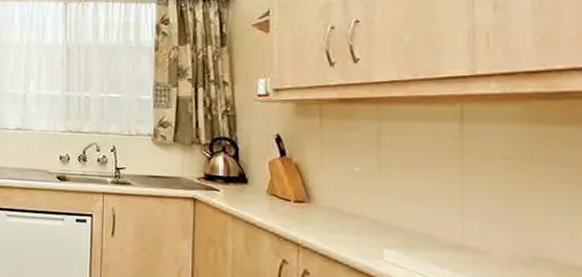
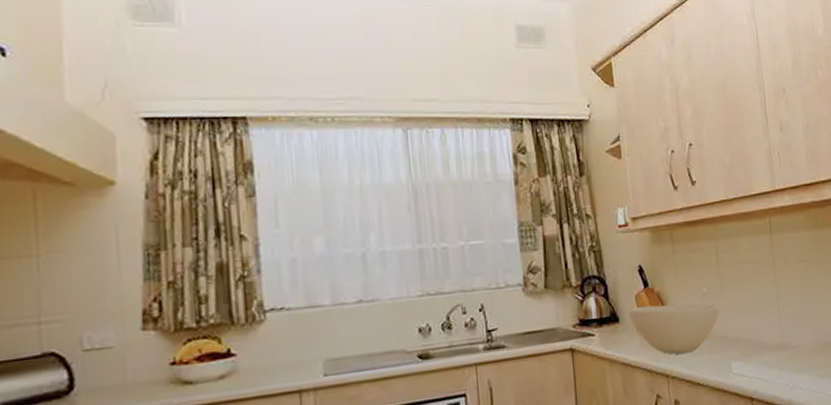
bowl: none [259,173,373,229] -> present [628,304,719,355]

